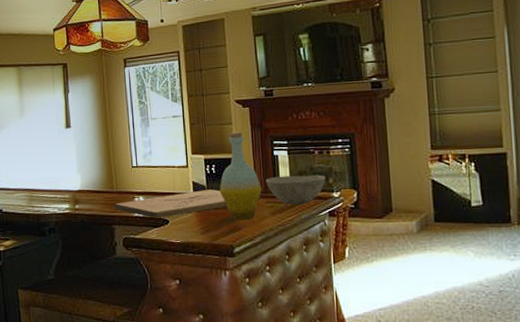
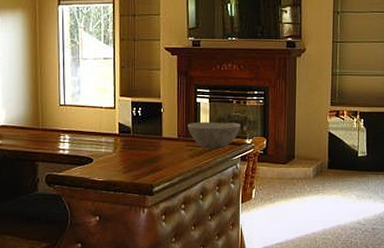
cutting board: present [114,189,261,218] -> none [38,131,181,157]
bottle: present [219,132,262,221] -> none [143,78,184,162]

